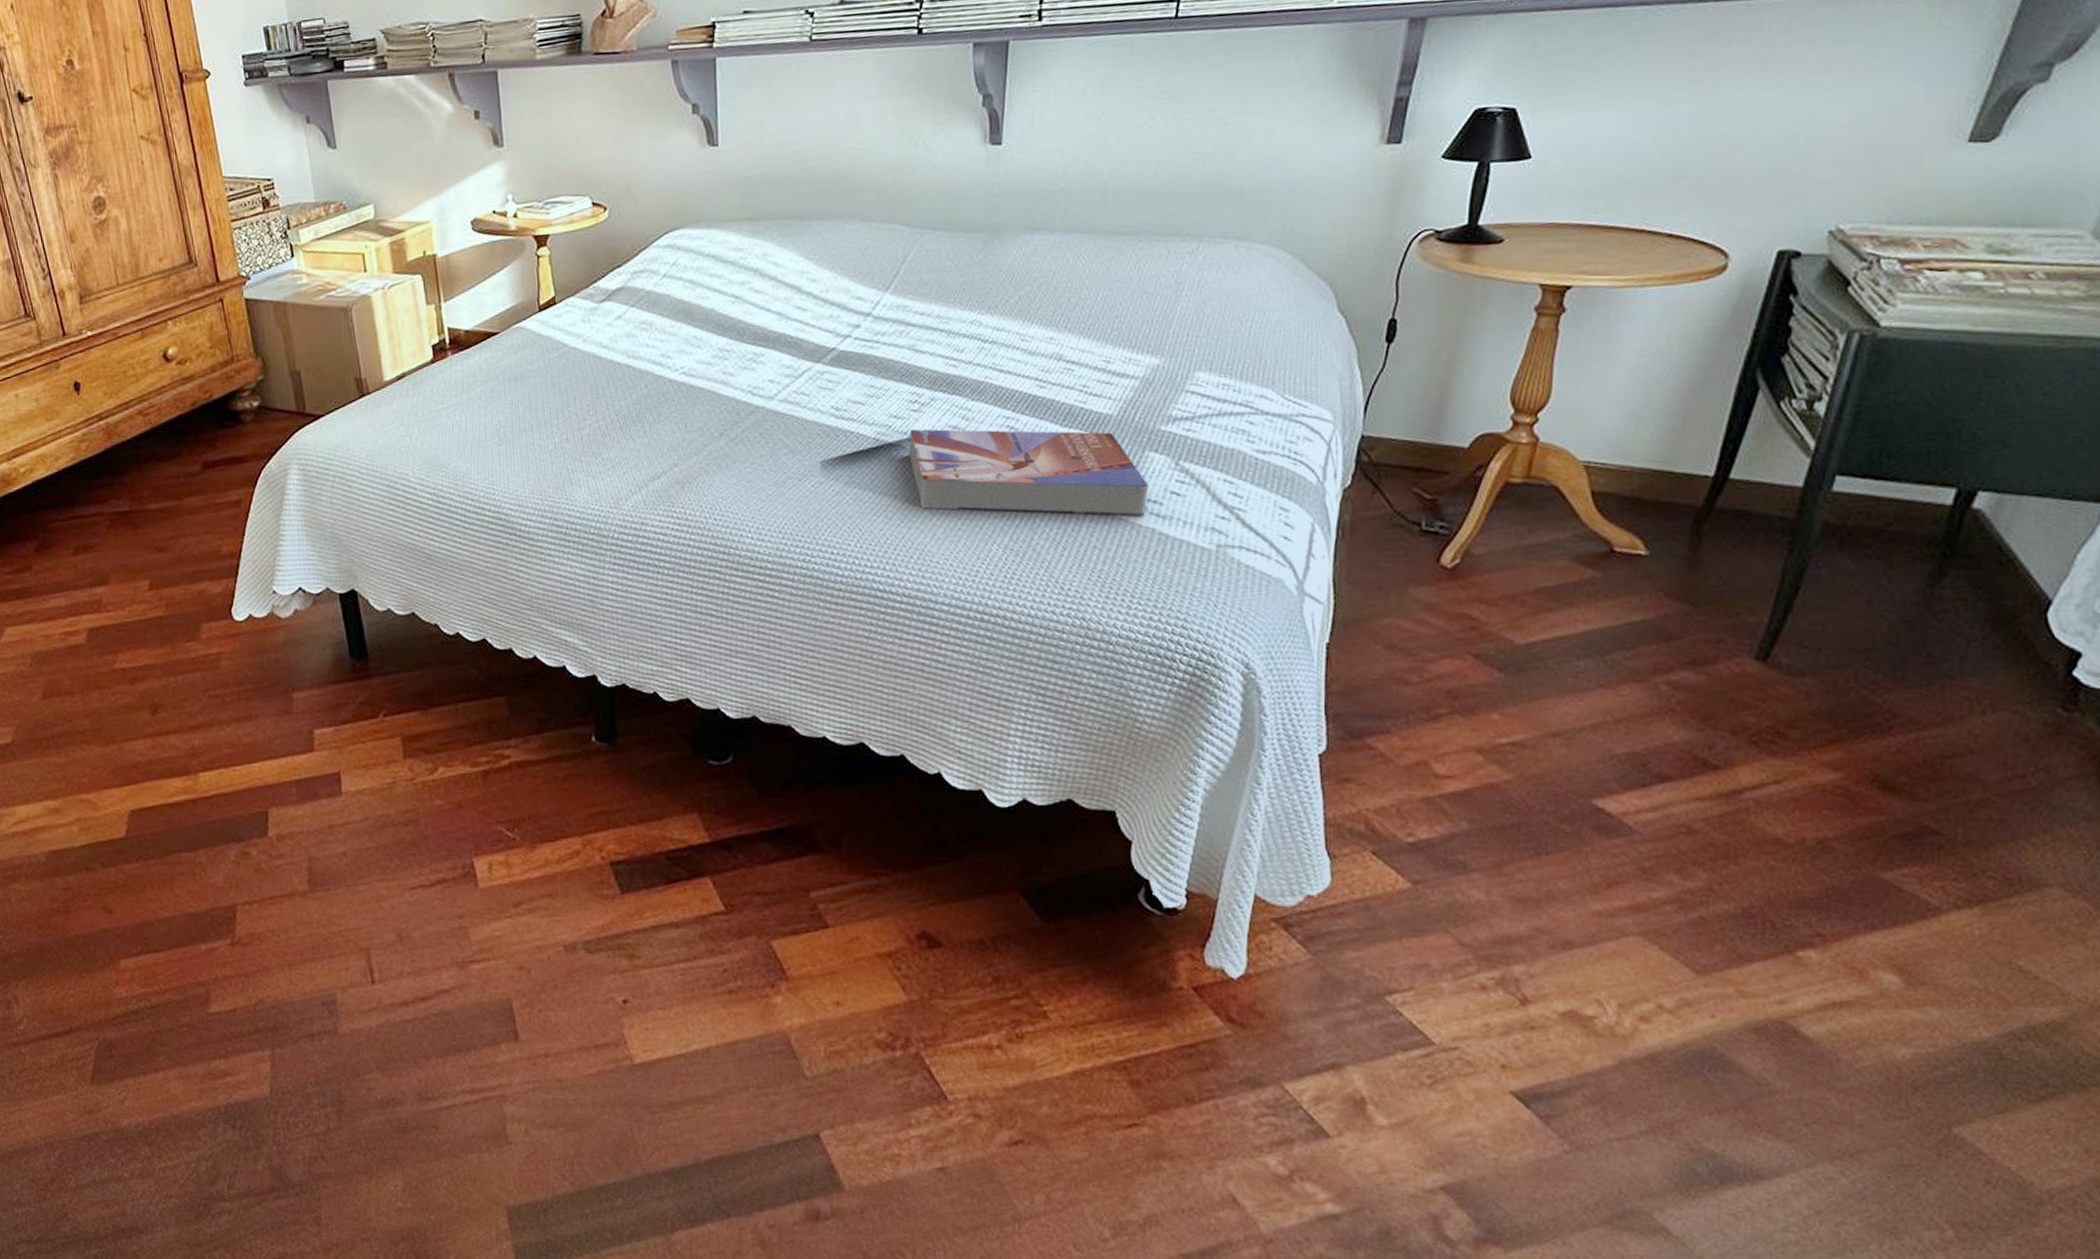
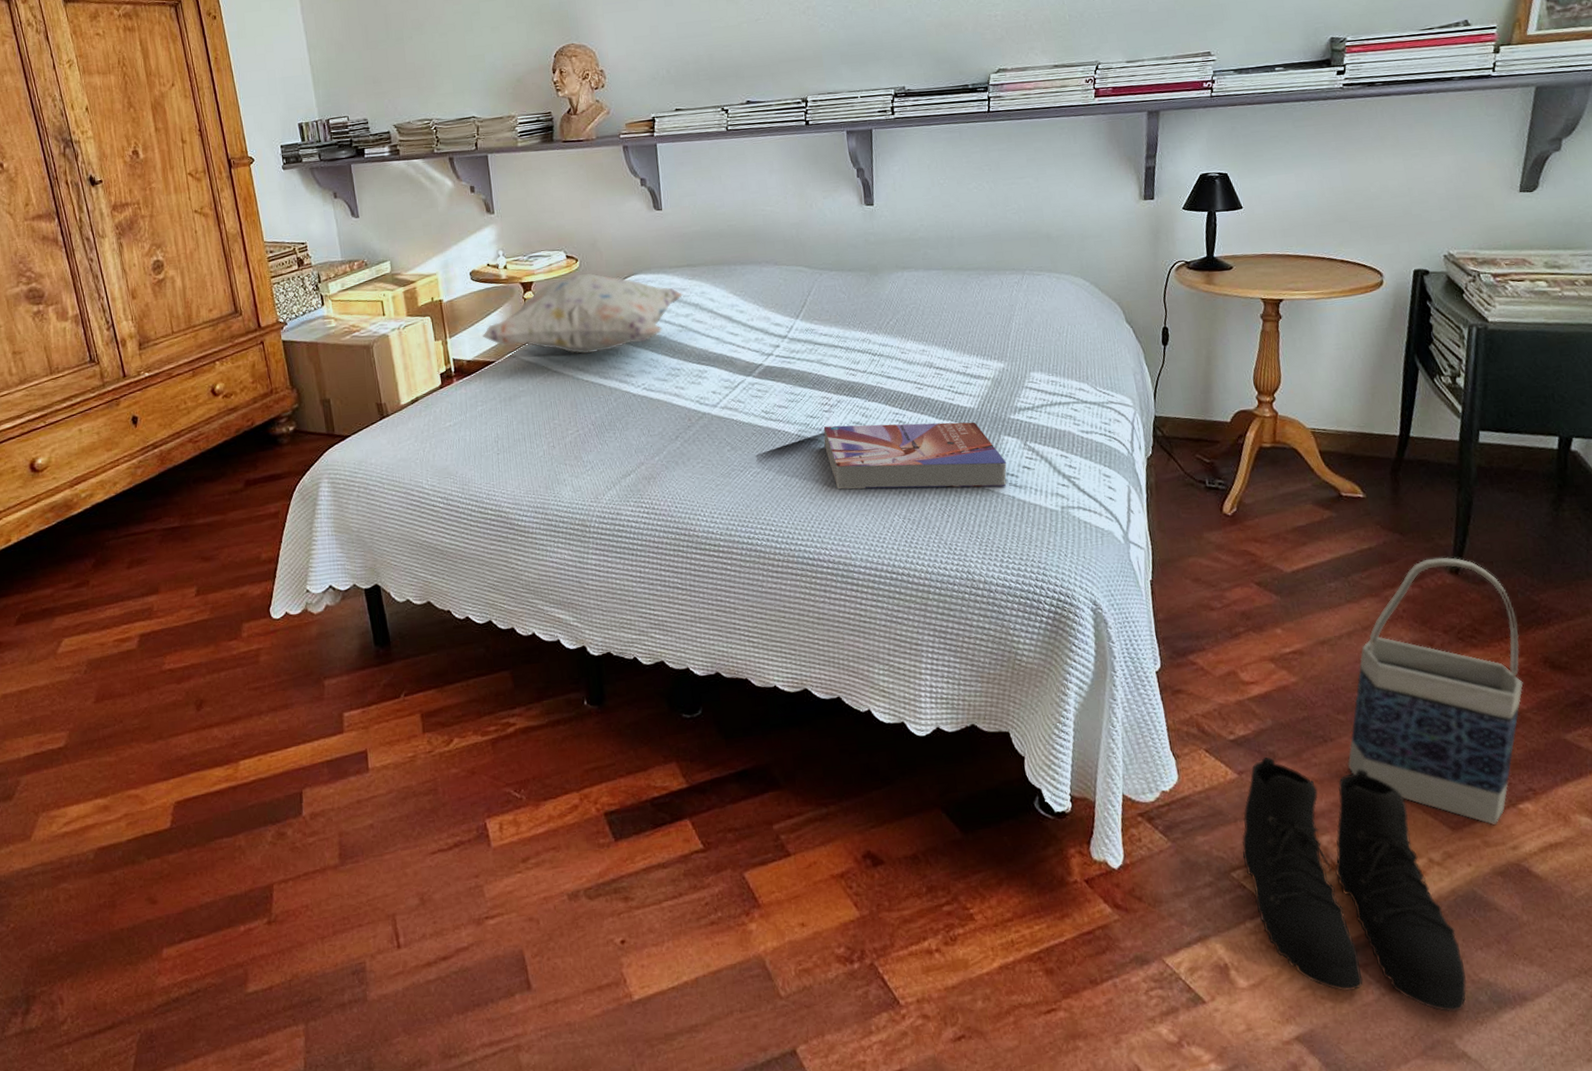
decorative pillow: none [483,226,740,327] -> present [482,273,684,354]
boots: none [1403,866,1683,1181] -> present [1241,756,1467,1012]
bag: none [1563,638,1842,974] -> present [1347,557,1523,826]

